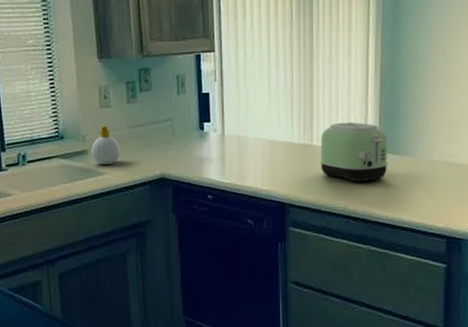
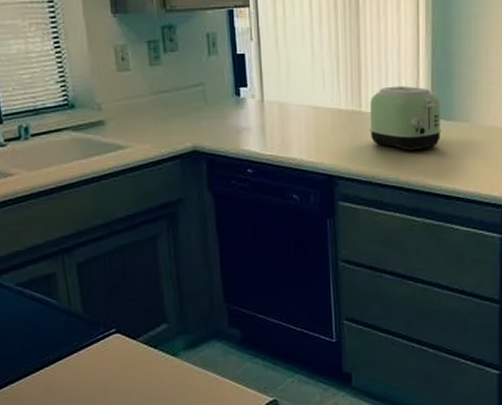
soap bottle: present [91,125,121,164] -> none [108,91,145,137]

